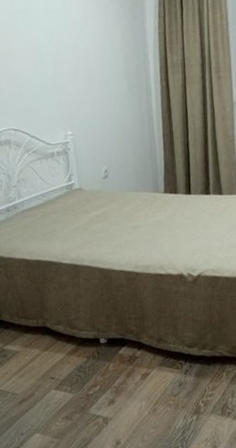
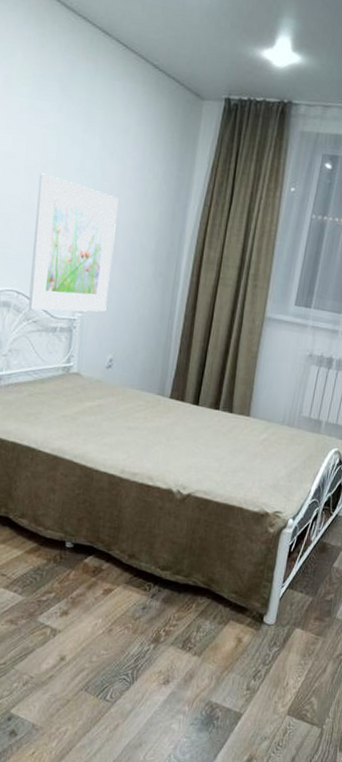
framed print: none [12,22,93,142] -> present [28,173,119,312]

